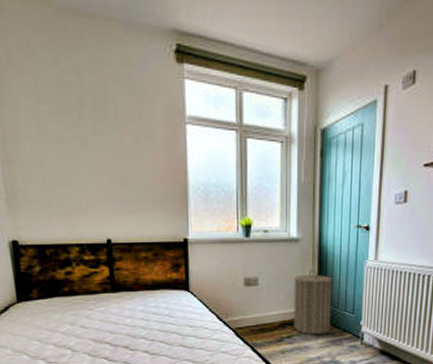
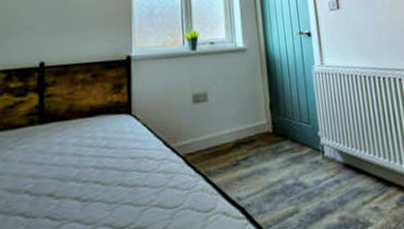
laundry hamper: present [294,270,332,335] -> none [244,79,289,154]

